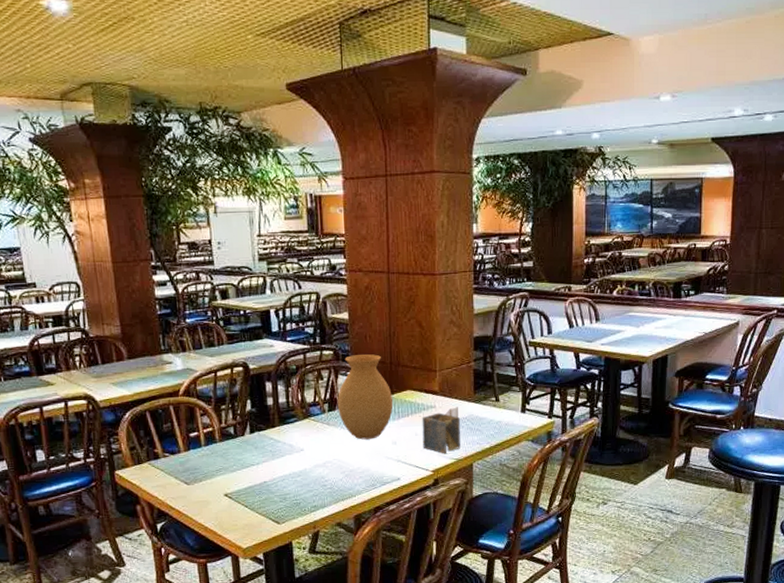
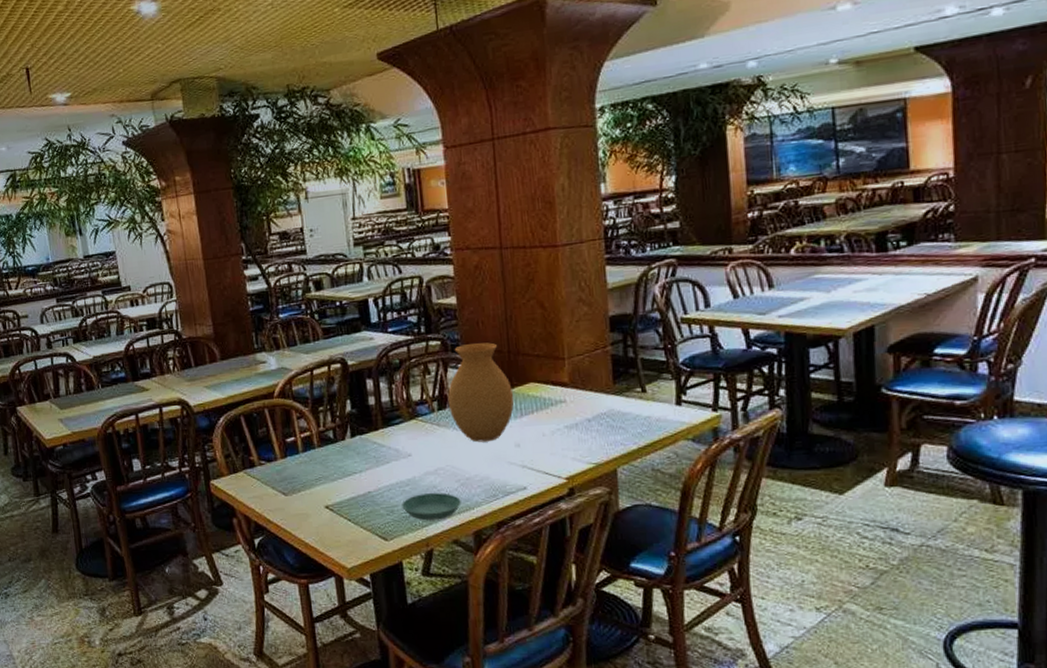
saucer: none [293,482,345,507] -> present [402,493,461,521]
napkin holder: present [422,407,461,454] -> none [549,400,600,458]

